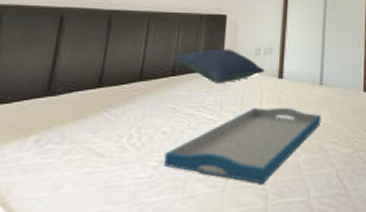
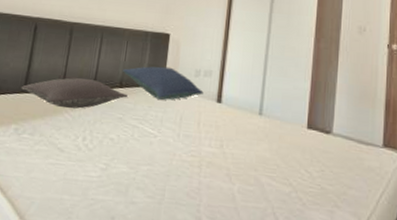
pillow: none [42,70,181,107] -> present [20,77,128,109]
tray: present [164,107,321,184] -> none [110,128,259,205]

